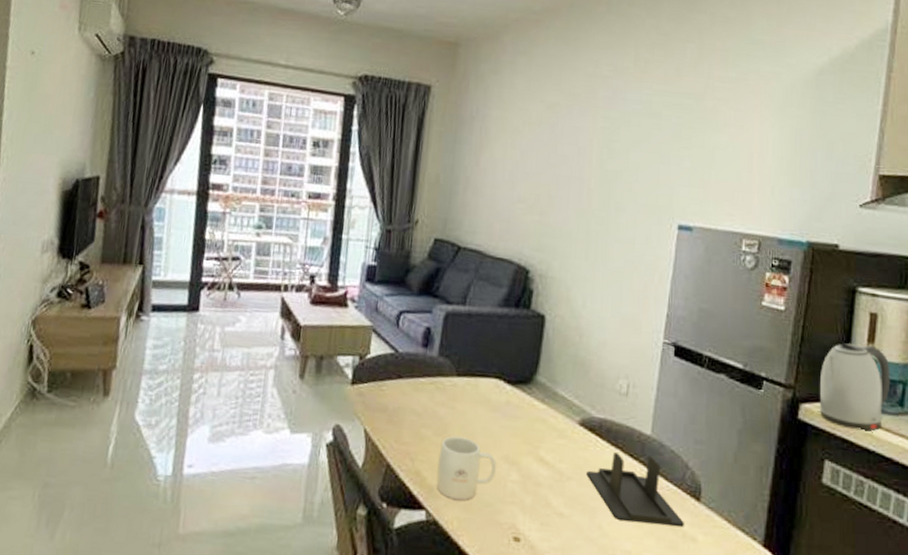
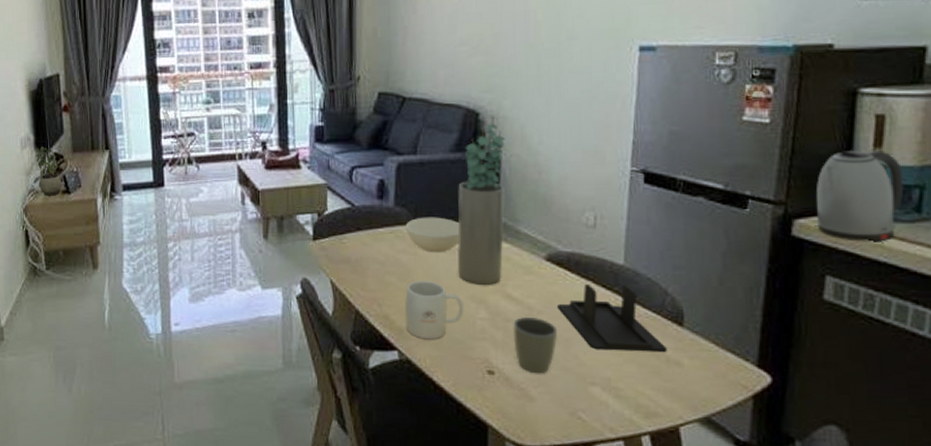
potted plant: none [55,253,83,309] -> present [36,147,62,196]
bowl: none [447,370,501,409] -> present [405,217,460,253]
vase: none [494,275,551,446] -> present [457,116,505,285]
cup: none [541,482,585,543] -> present [513,317,558,374]

